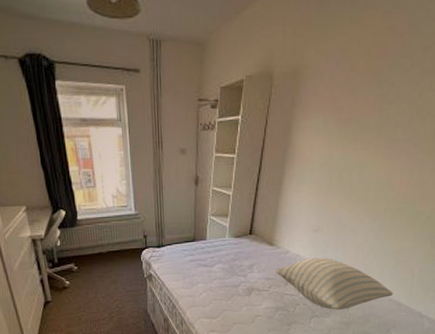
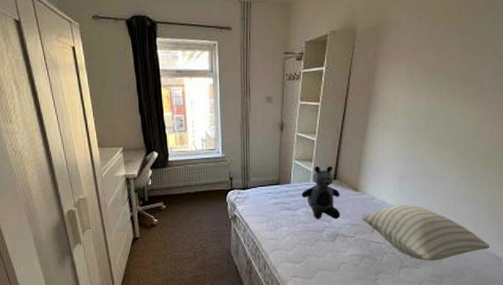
teddy bear: none [217,221,255,275] -> present [301,166,340,220]

